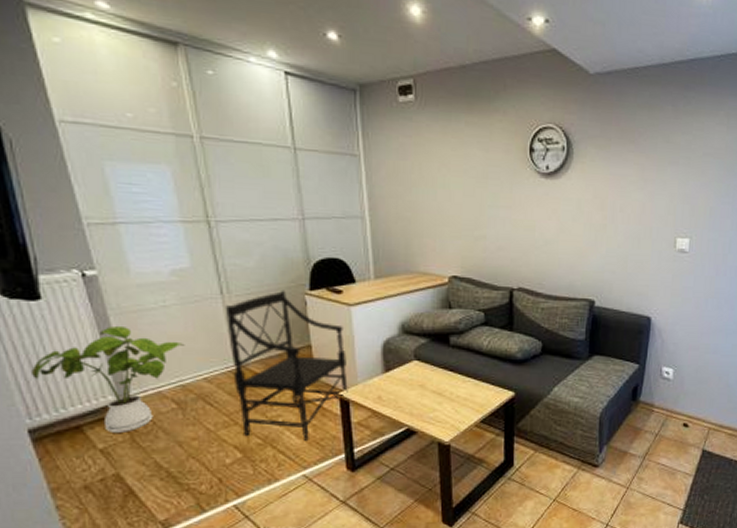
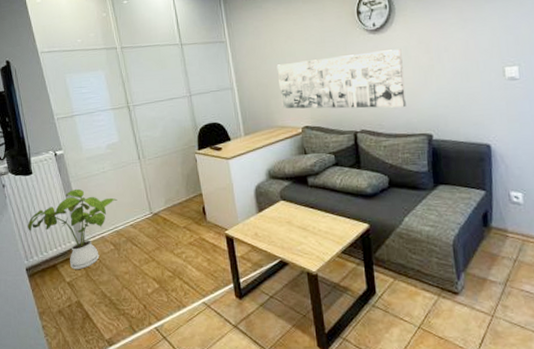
armchair: present [224,290,348,441] -> none [141,151,232,273]
wall art: none [424,196,574,268] -> present [276,49,406,109]

